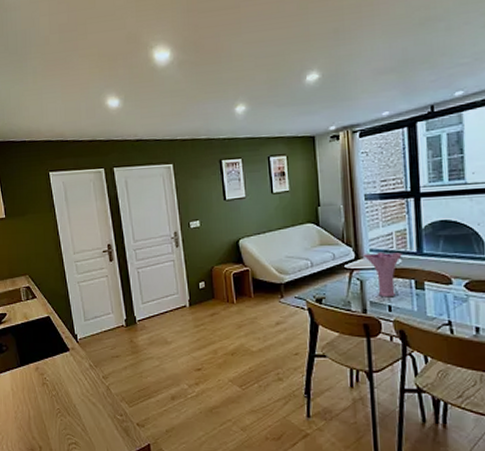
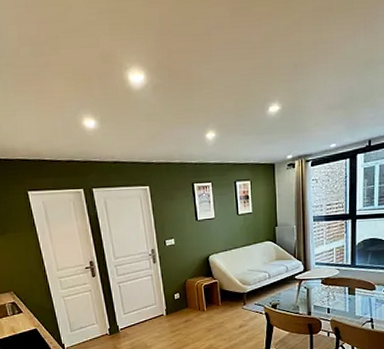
vase: present [363,252,402,298] -> none [310,265,340,302]

